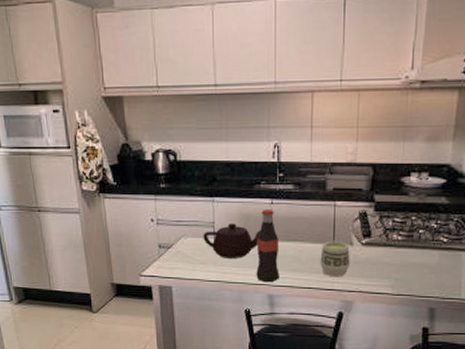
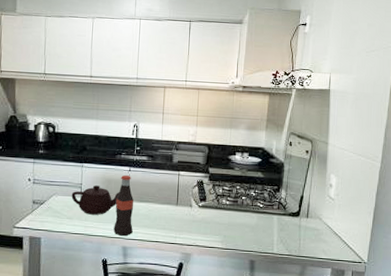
cup: present [320,241,350,277] -> none [166,203,190,233]

